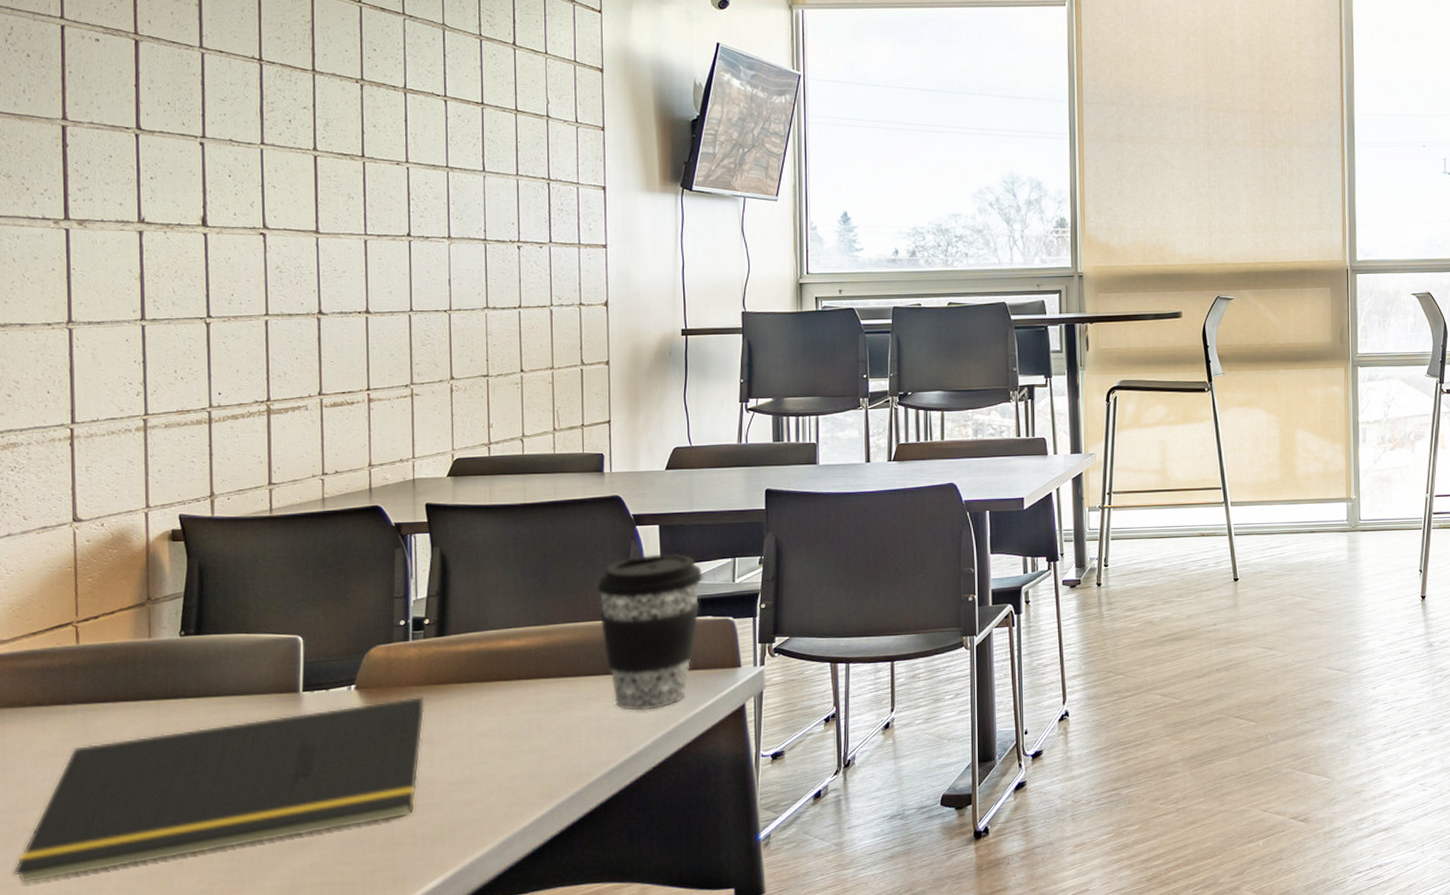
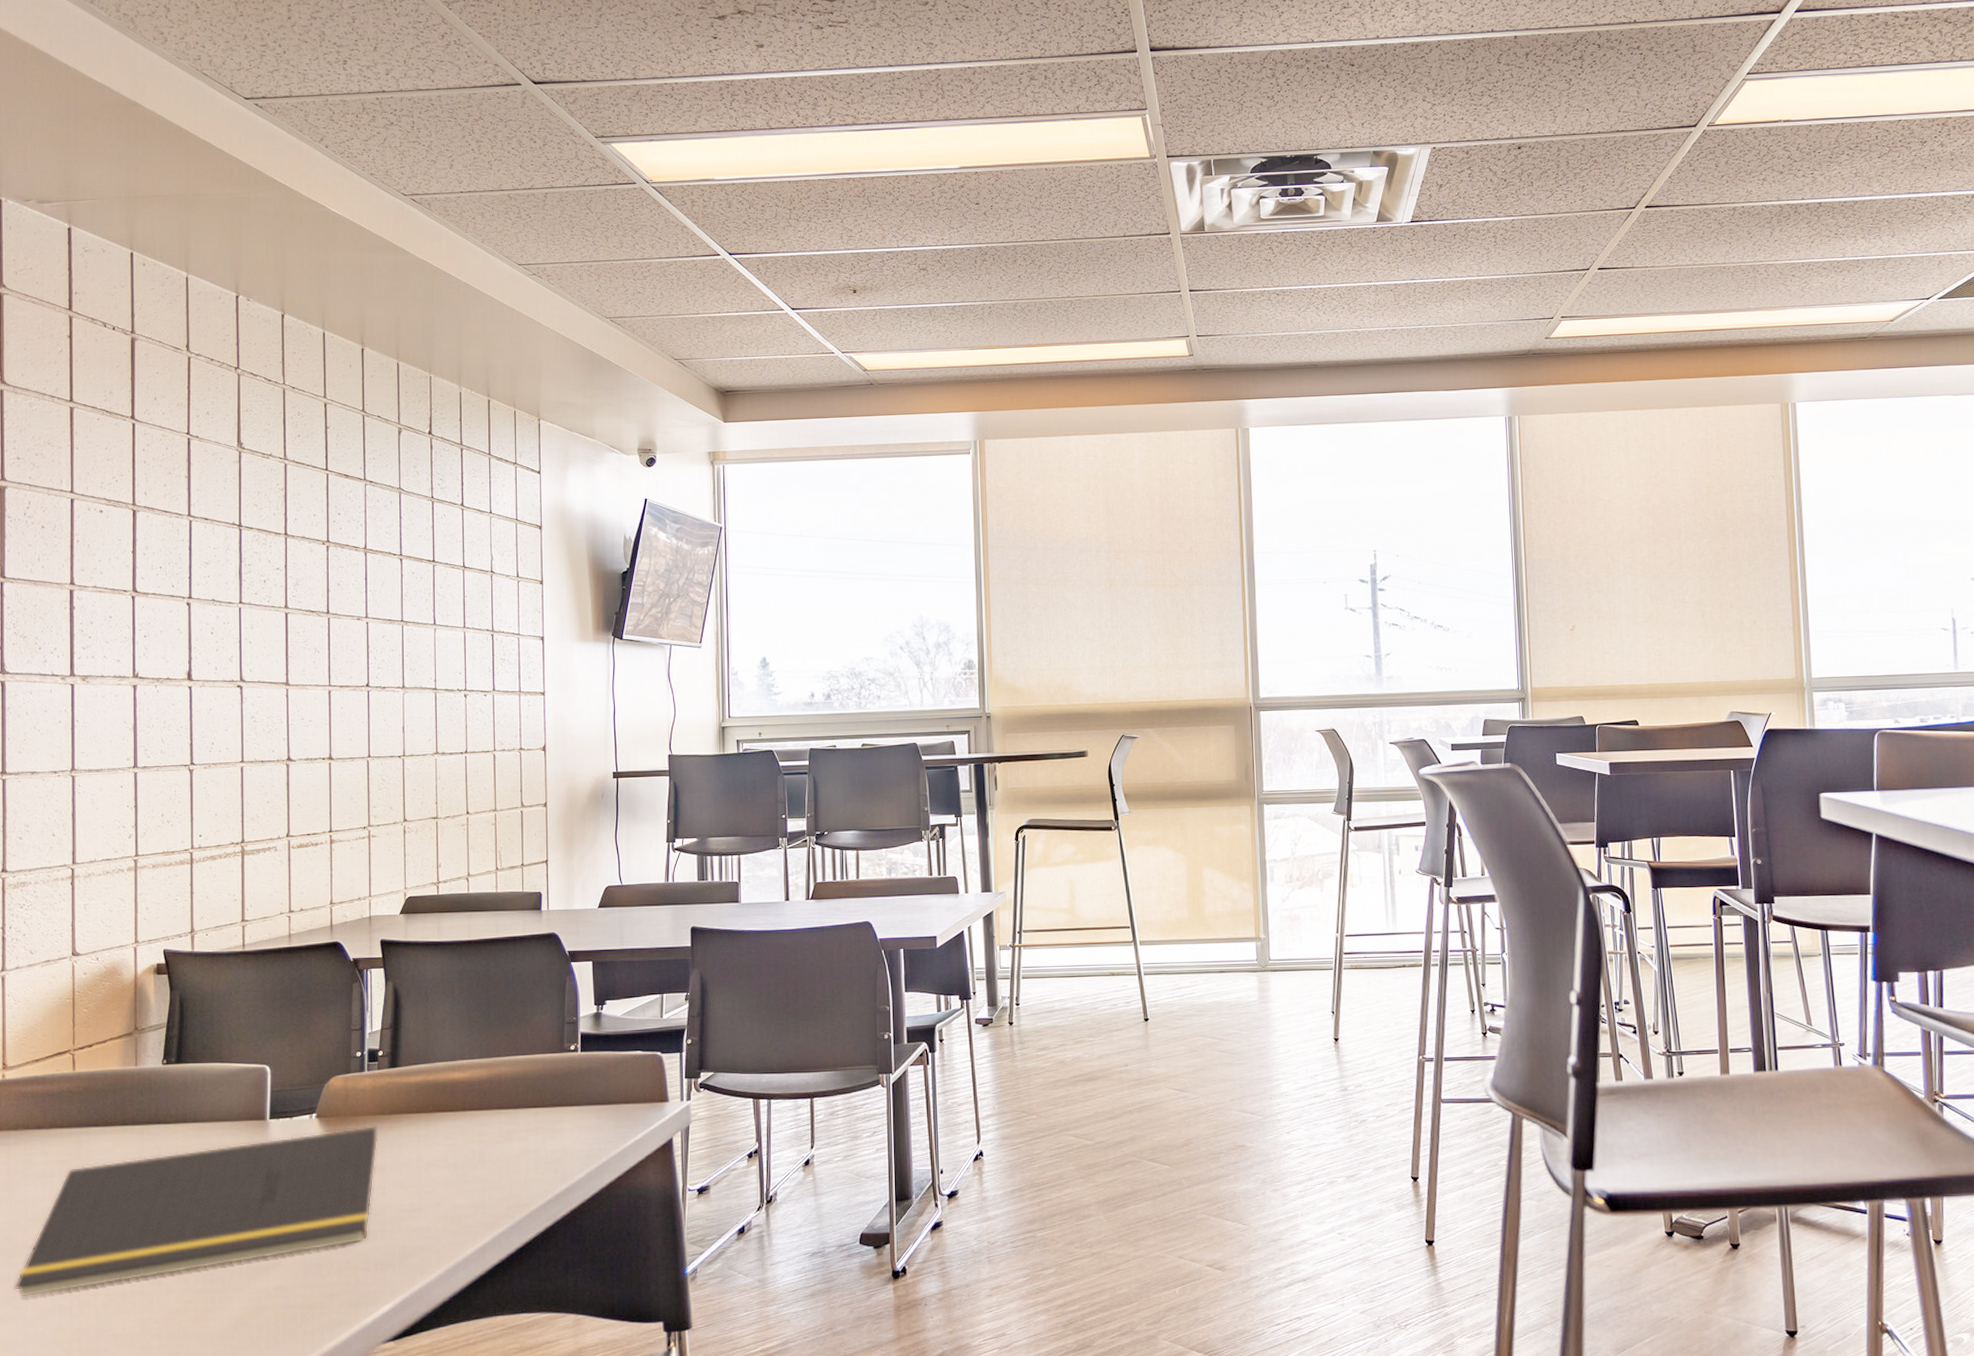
coffee cup: present [596,553,703,711] -> none [534,989,633,1143]

